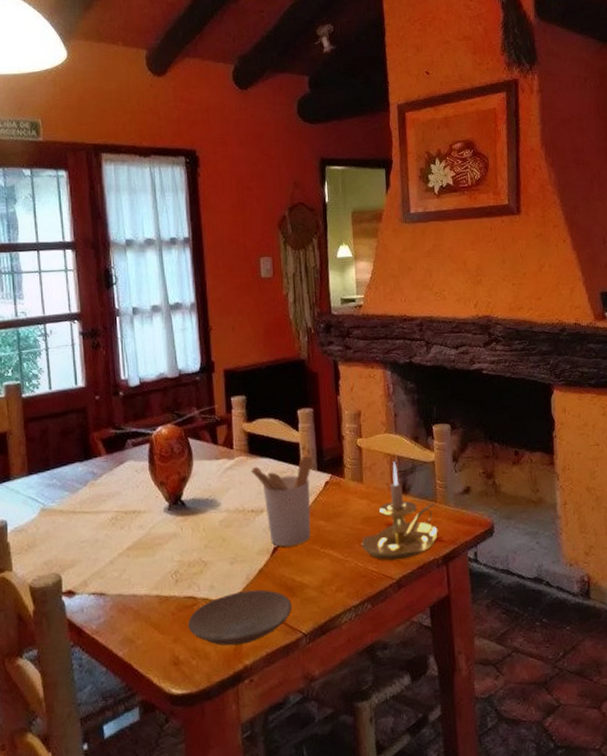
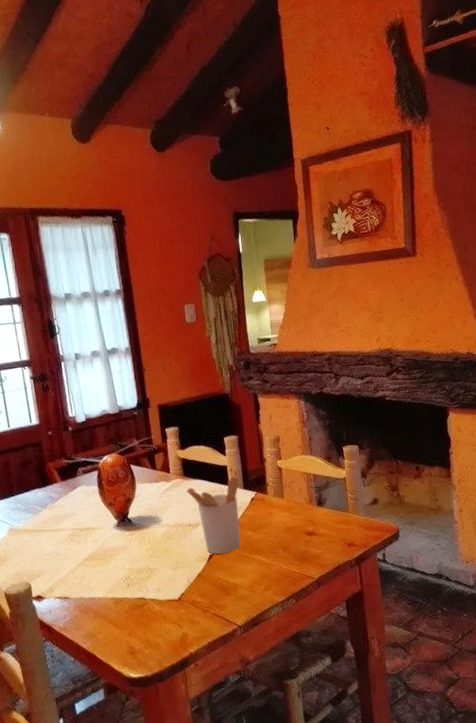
plate: present [188,589,292,646] -> none [140,590,228,638]
candle holder: present [361,461,438,561] -> none [284,479,351,563]

